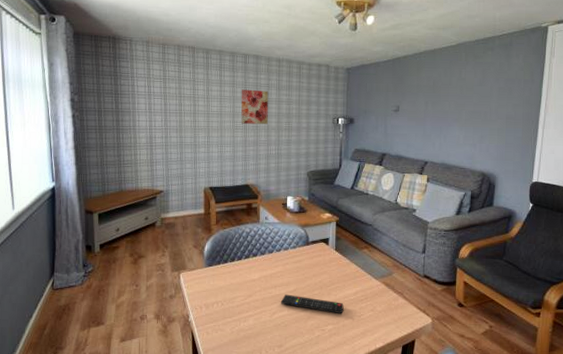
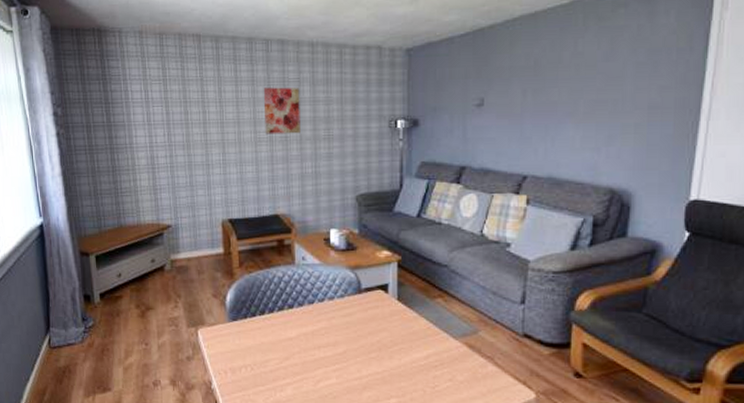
remote control: present [280,294,344,314] -> none [326,357,411,384]

